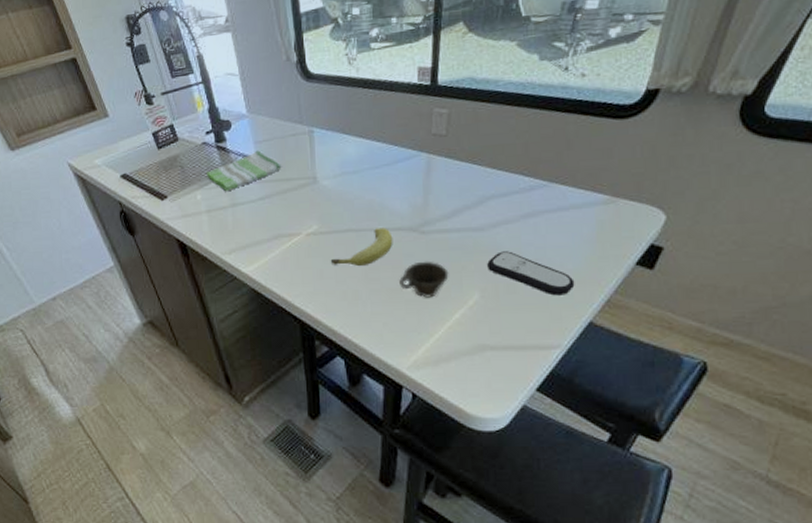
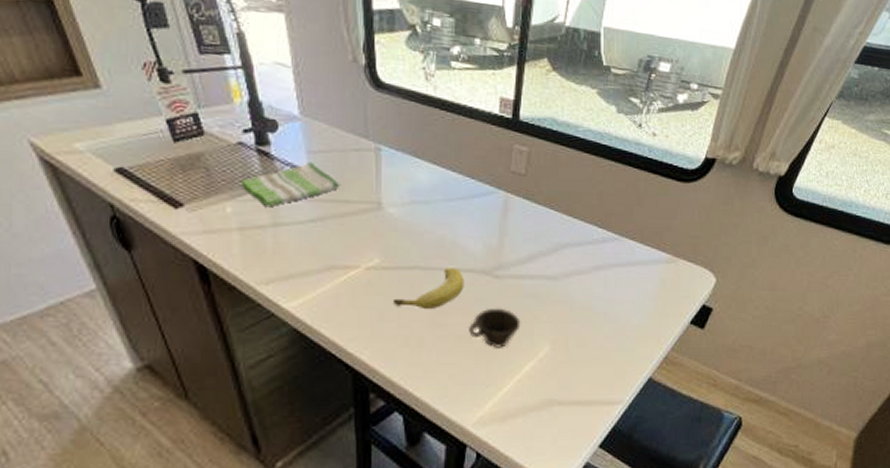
remote control: present [487,251,575,296] -> none [559,302,638,351]

